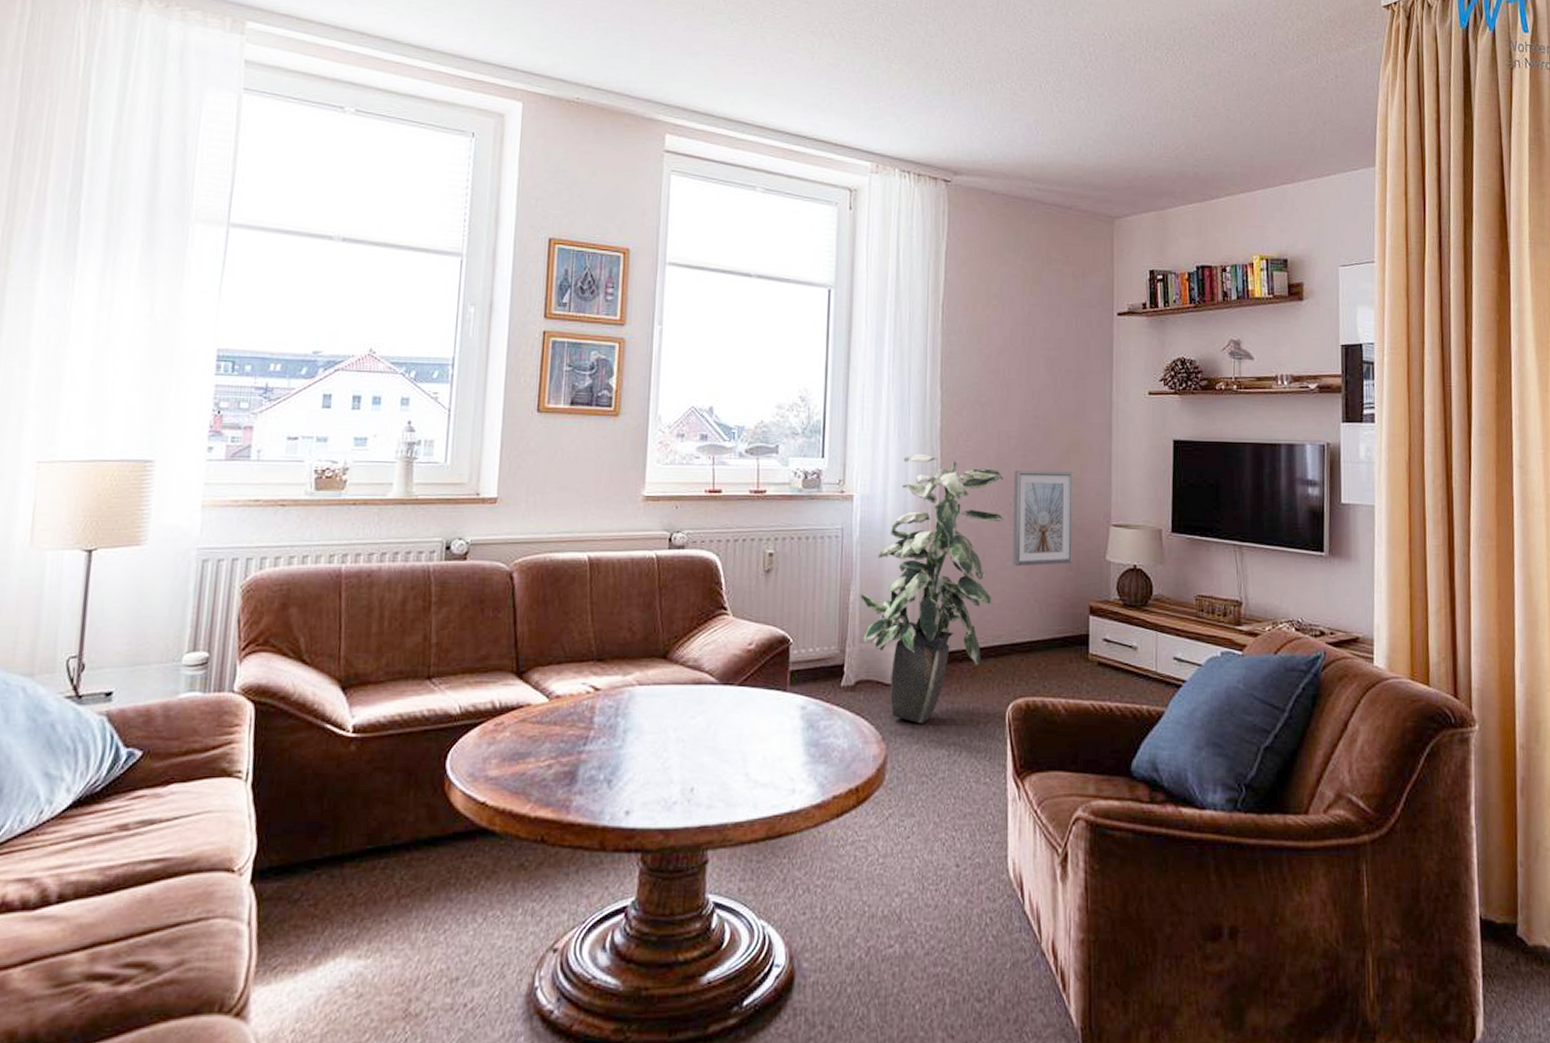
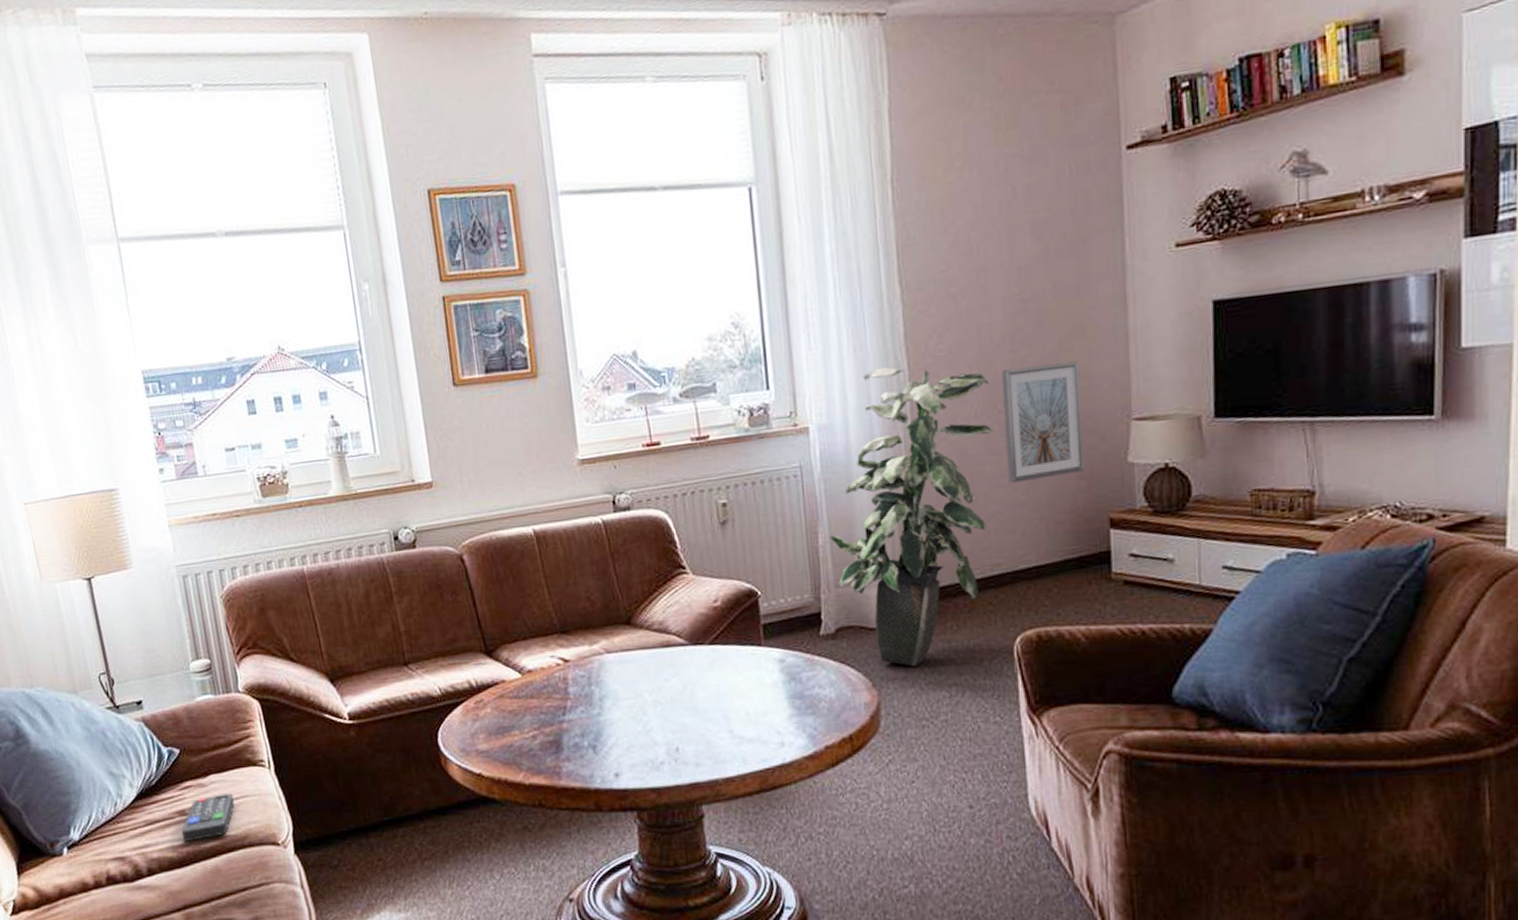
remote control: none [115,807,193,862] -> present [181,793,235,841]

